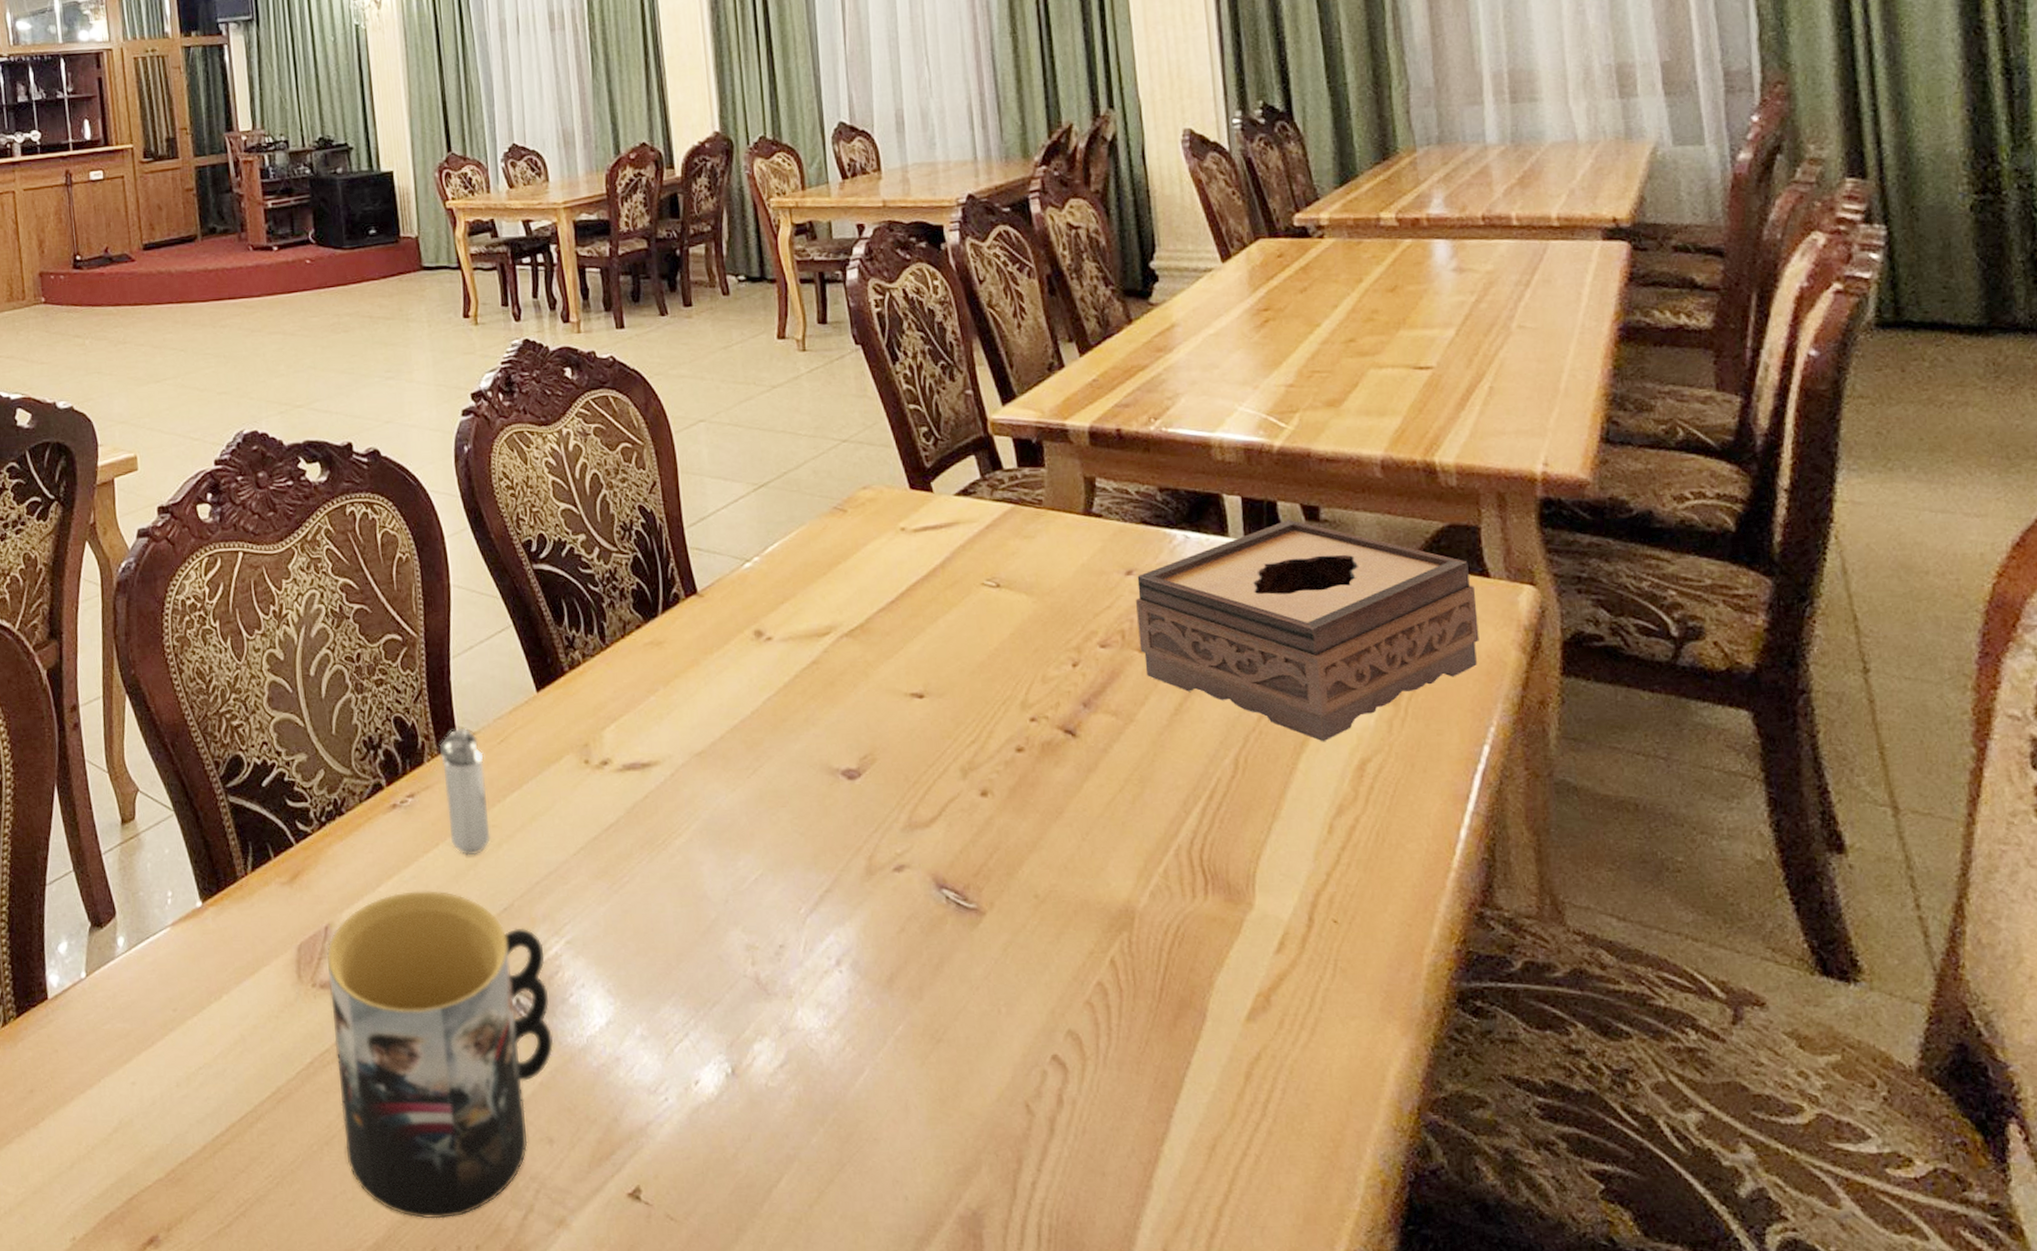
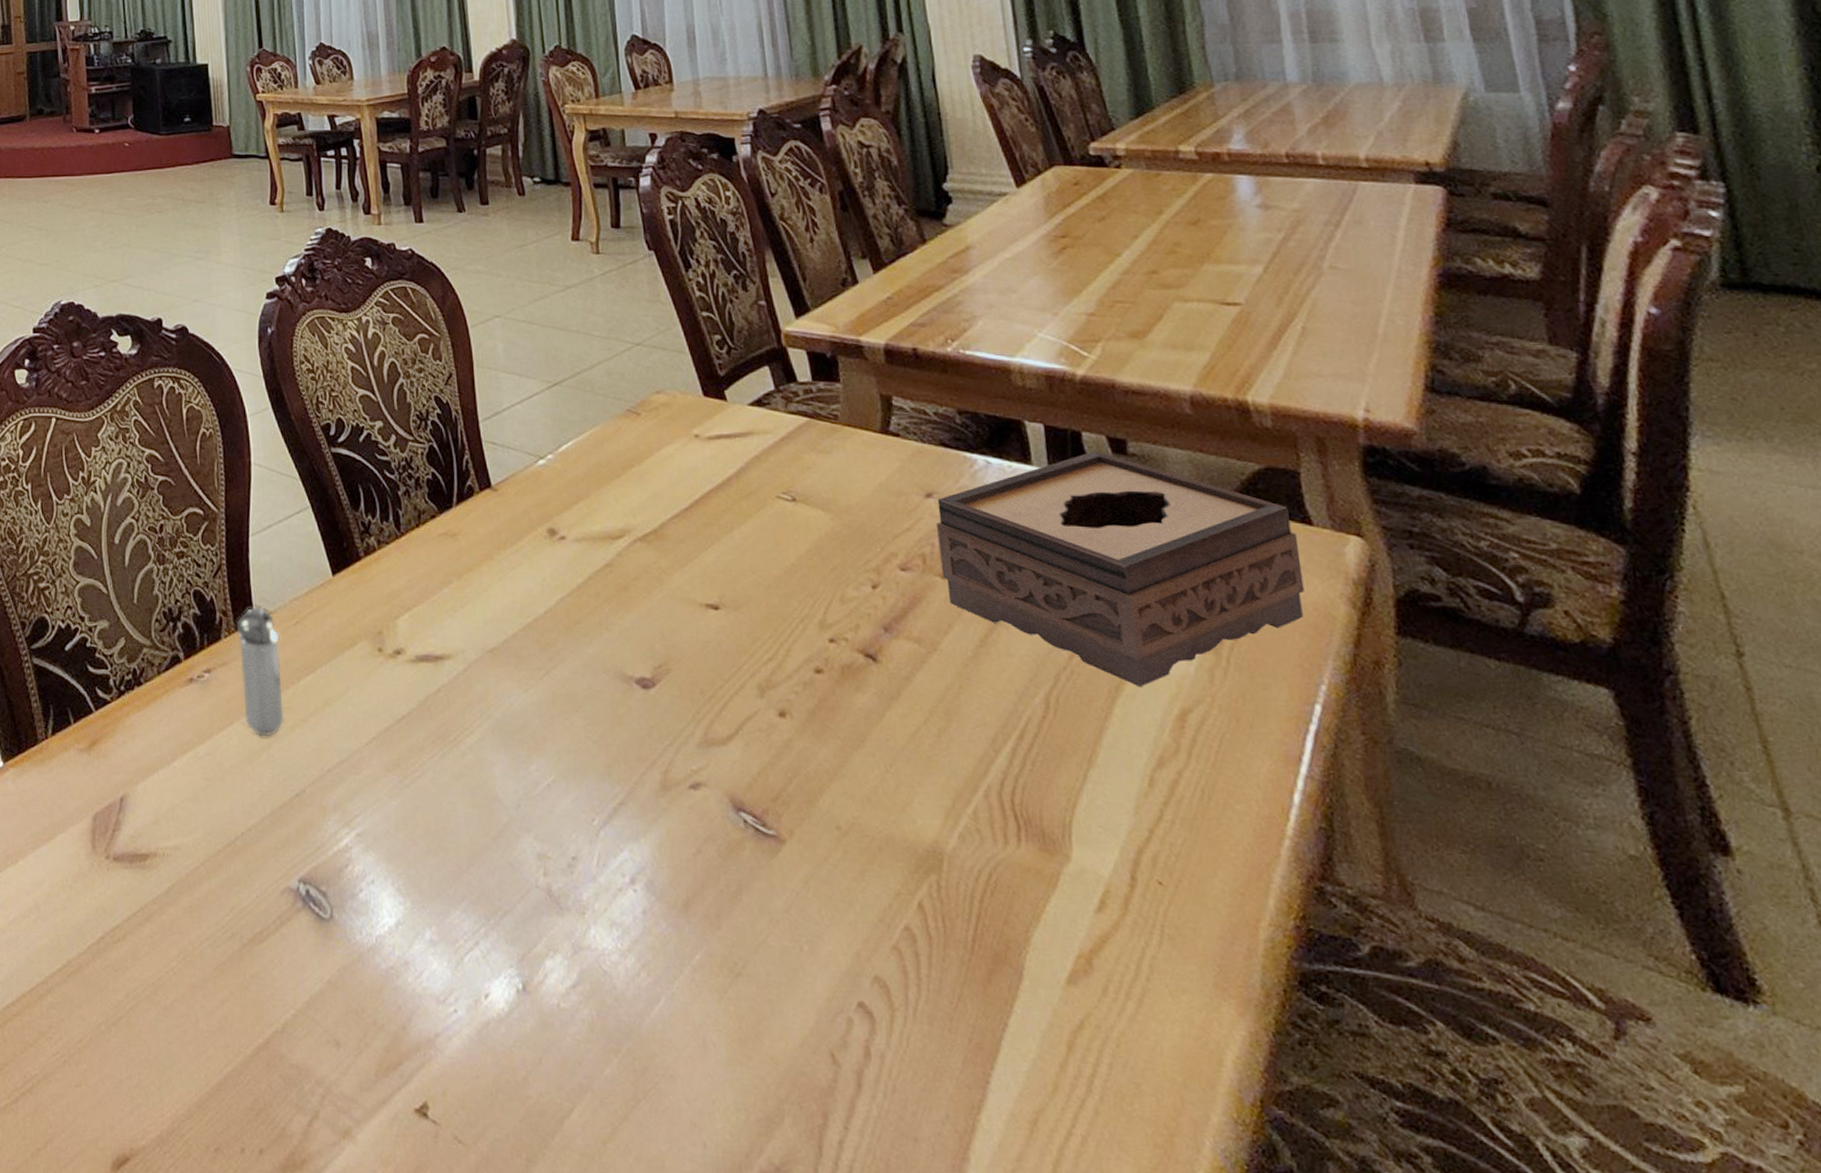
mug: present [326,890,554,1219] -> none [120,768,343,1117]

